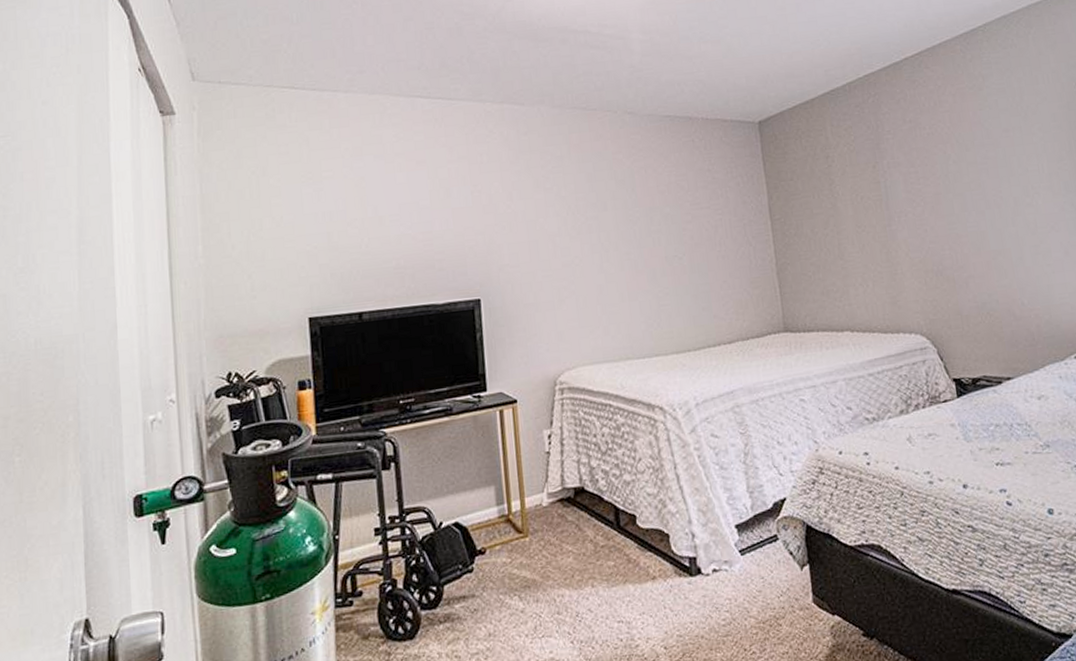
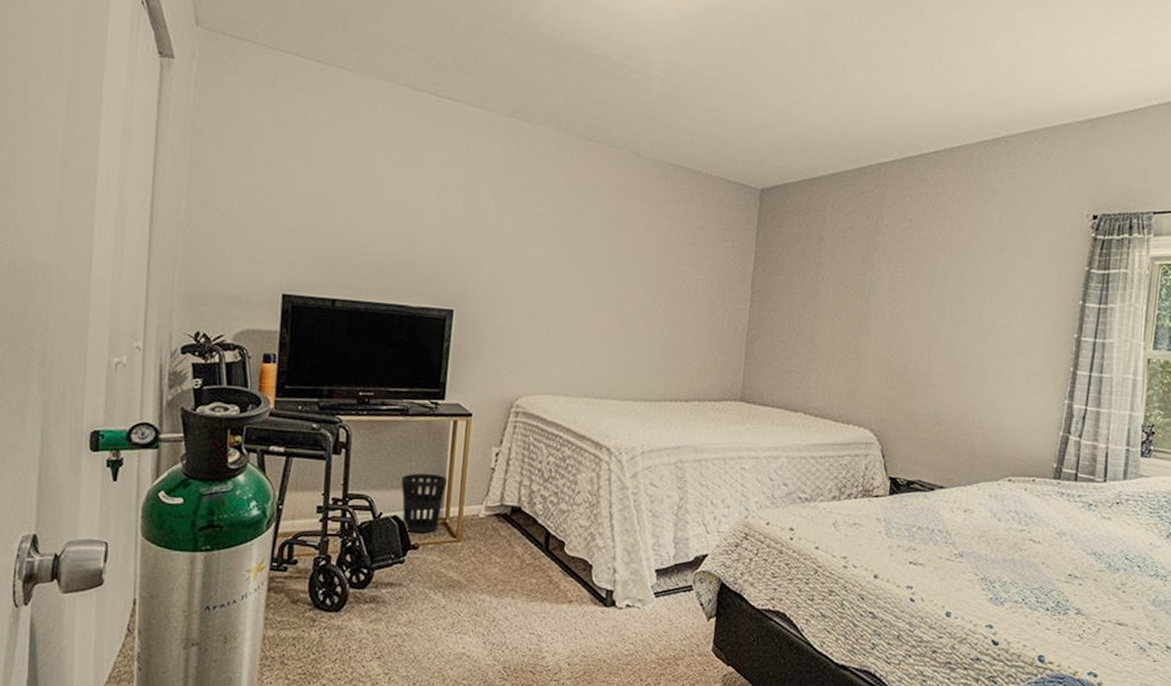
wastebasket: none [456,470,504,537] -> present [401,473,447,533]

